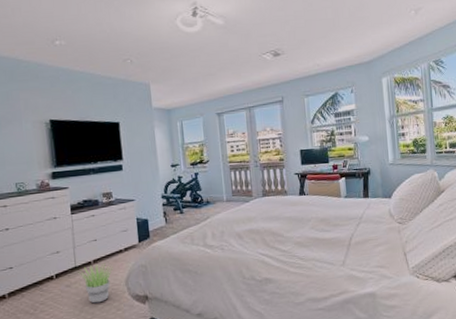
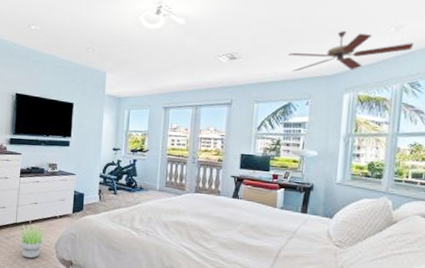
ceiling fan: none [327,18,432,62] -> present [288,31,414,72]

